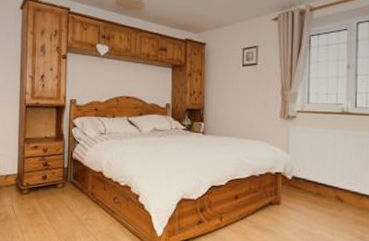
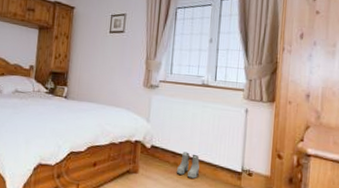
boots: none [321,181,344,208] -> present [177,152,200,178]

